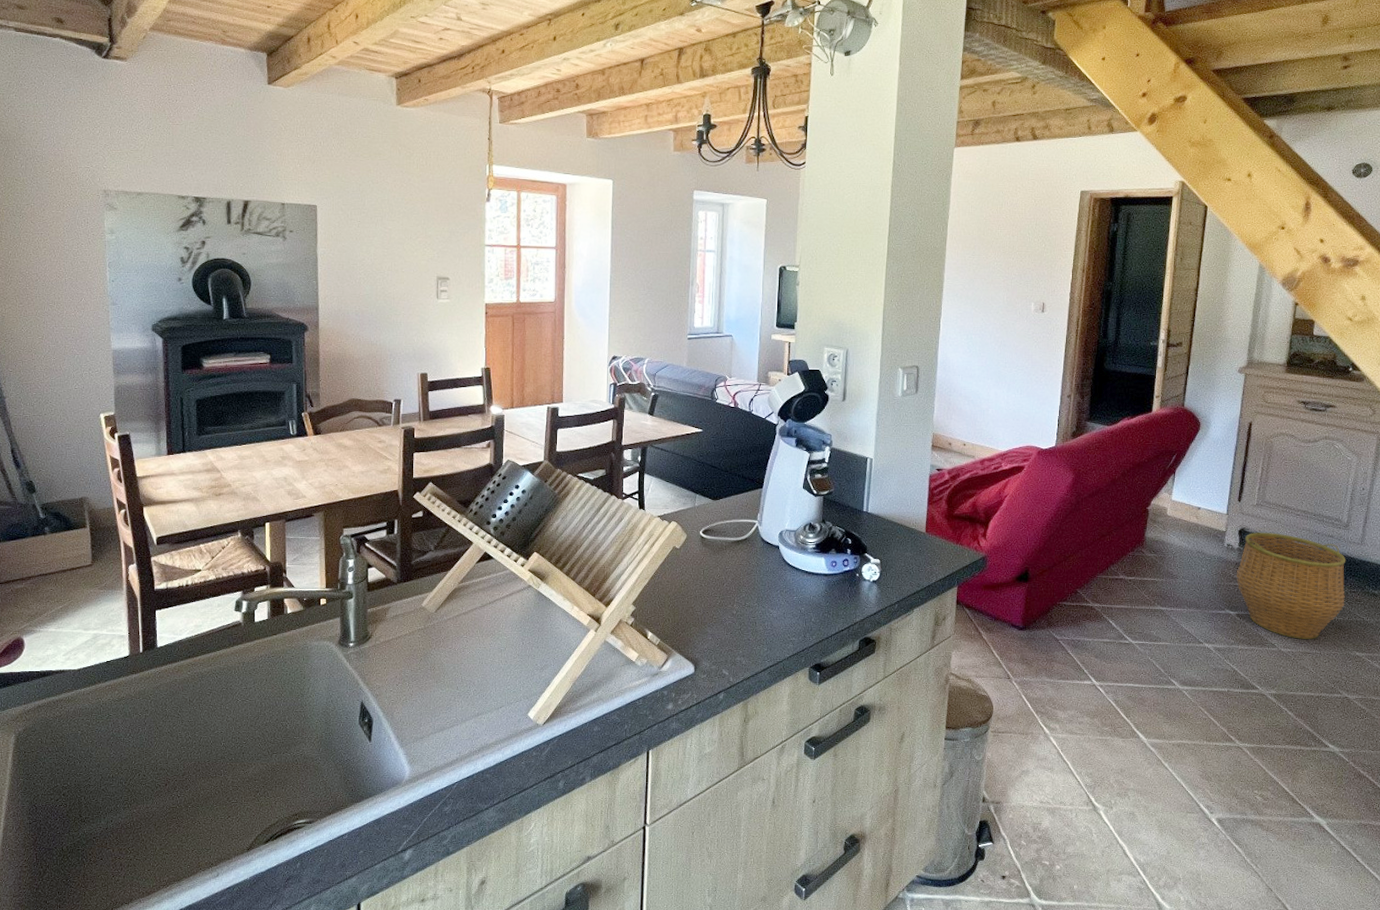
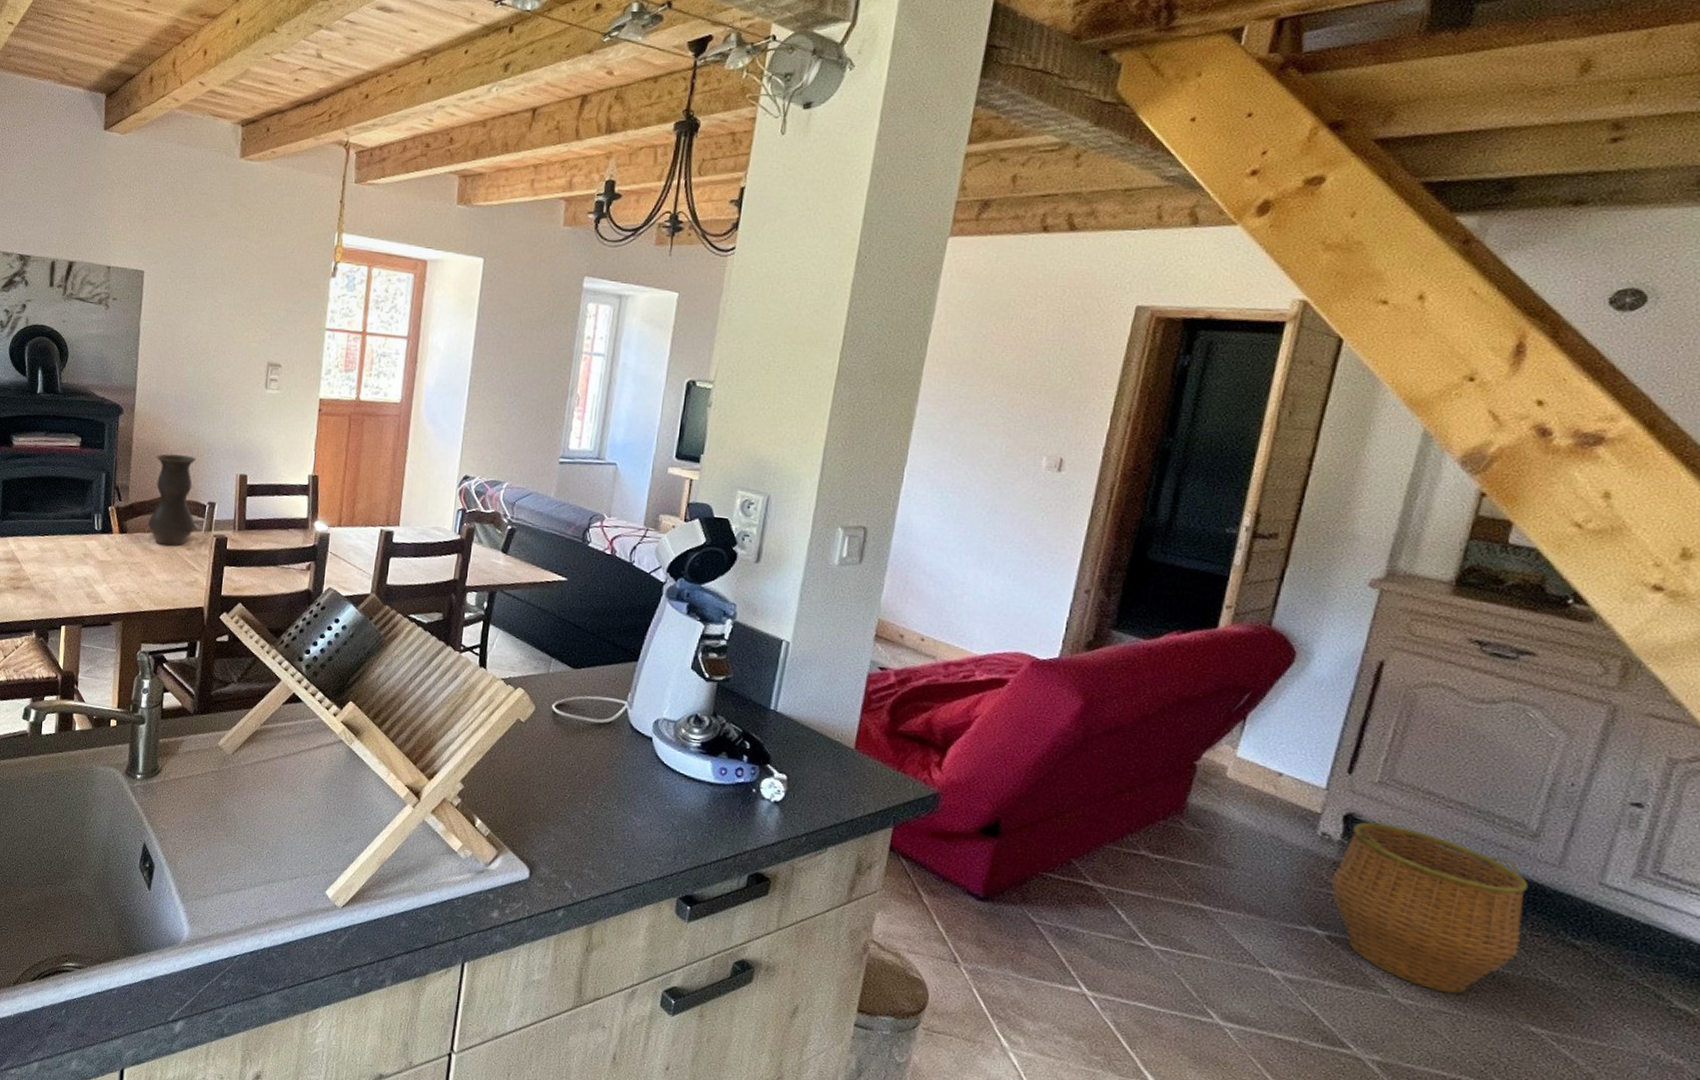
vase: none [341,362,384,442] -> present [148,454,196,547]

